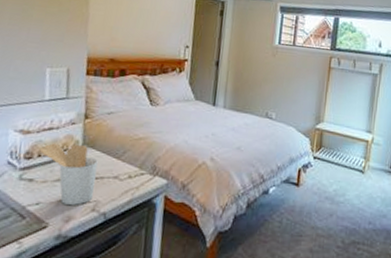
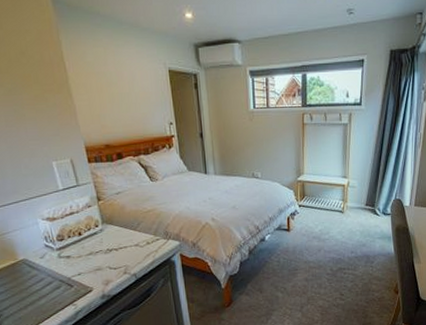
utensil holder: present [39,143,98,205] -> none [67,223,123,272]

